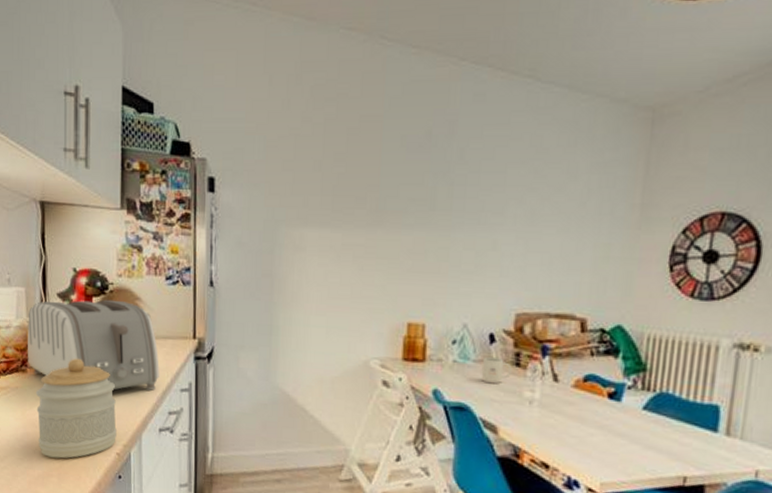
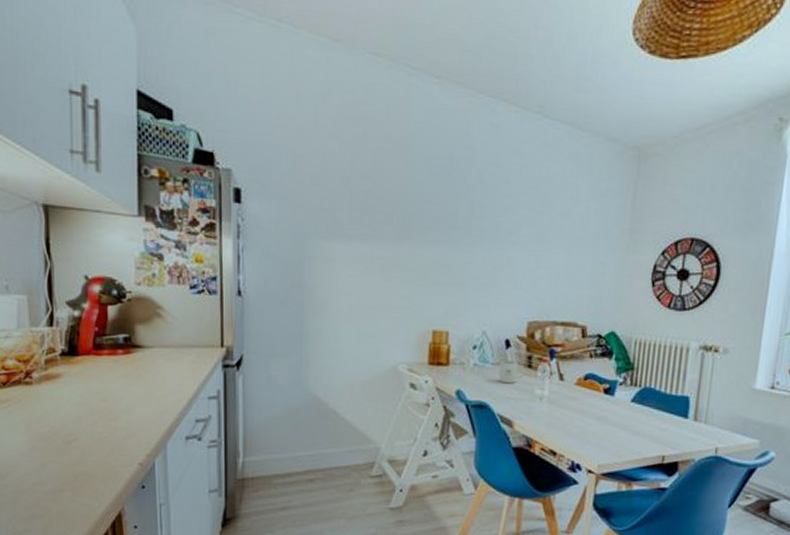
toaster: present [28,299,160,391] -> none [31,308,185,399]
jar: present [35,358,117,459] -> none [43,368,139,472]

